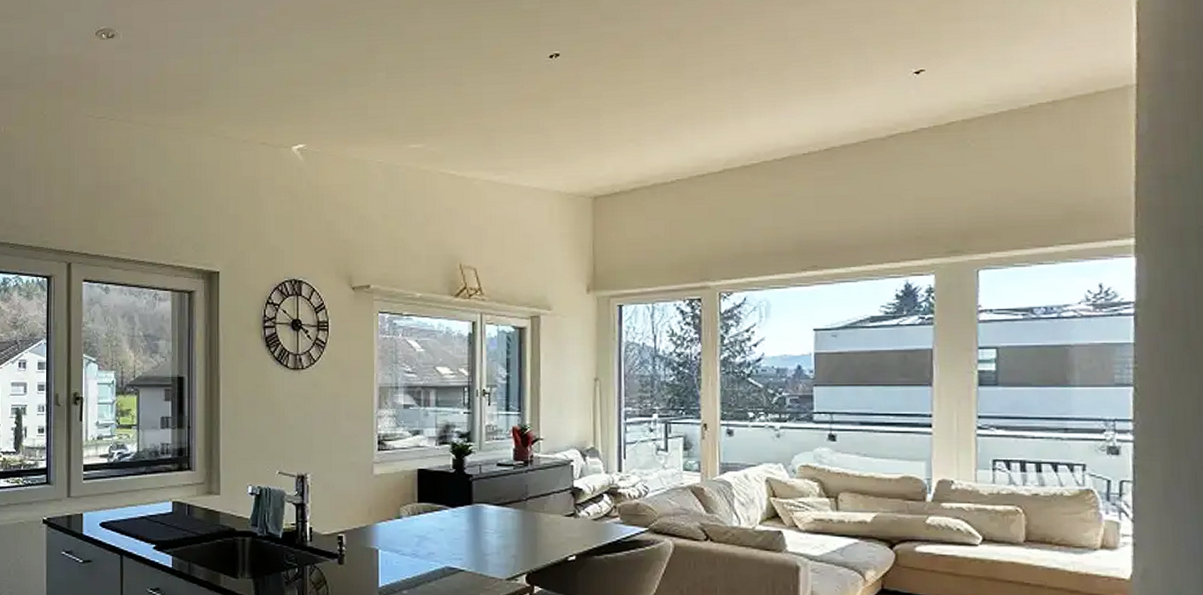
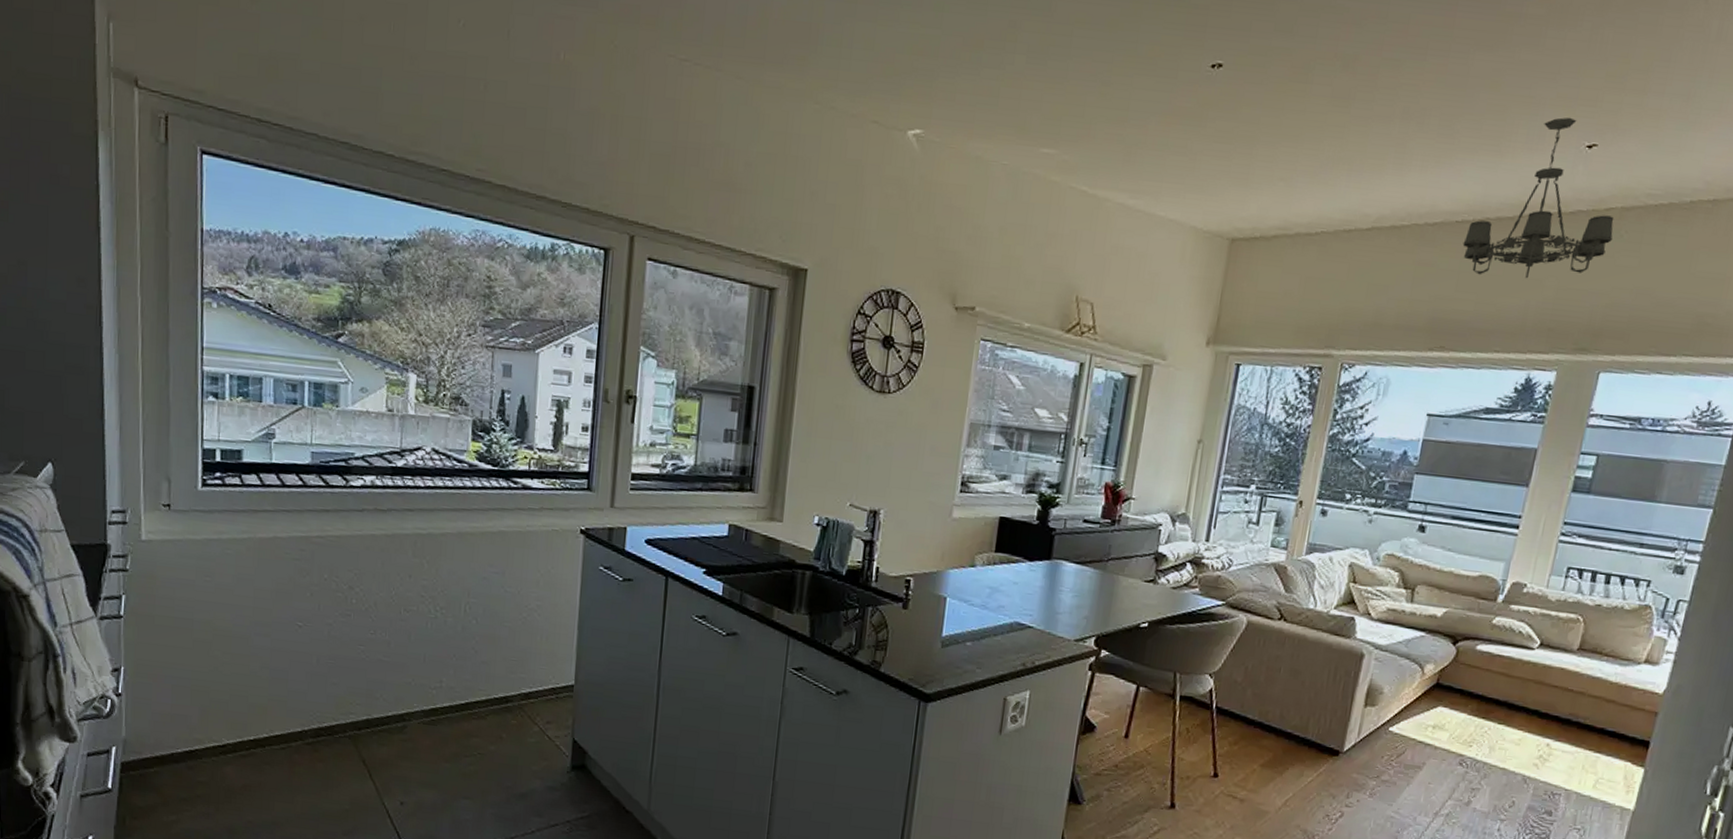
chandelier: none [814,50,961,198] -> present [1462,117,1615,279]

